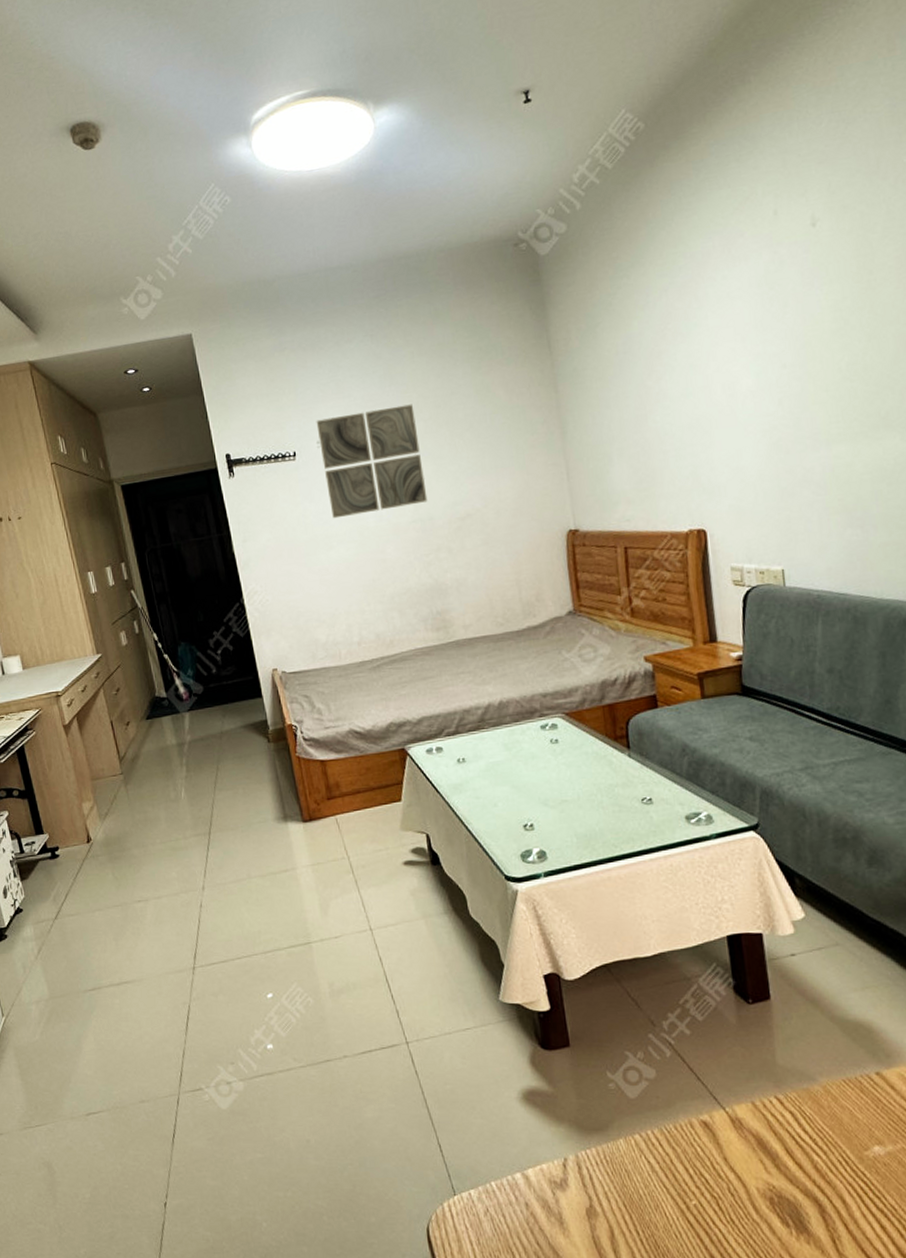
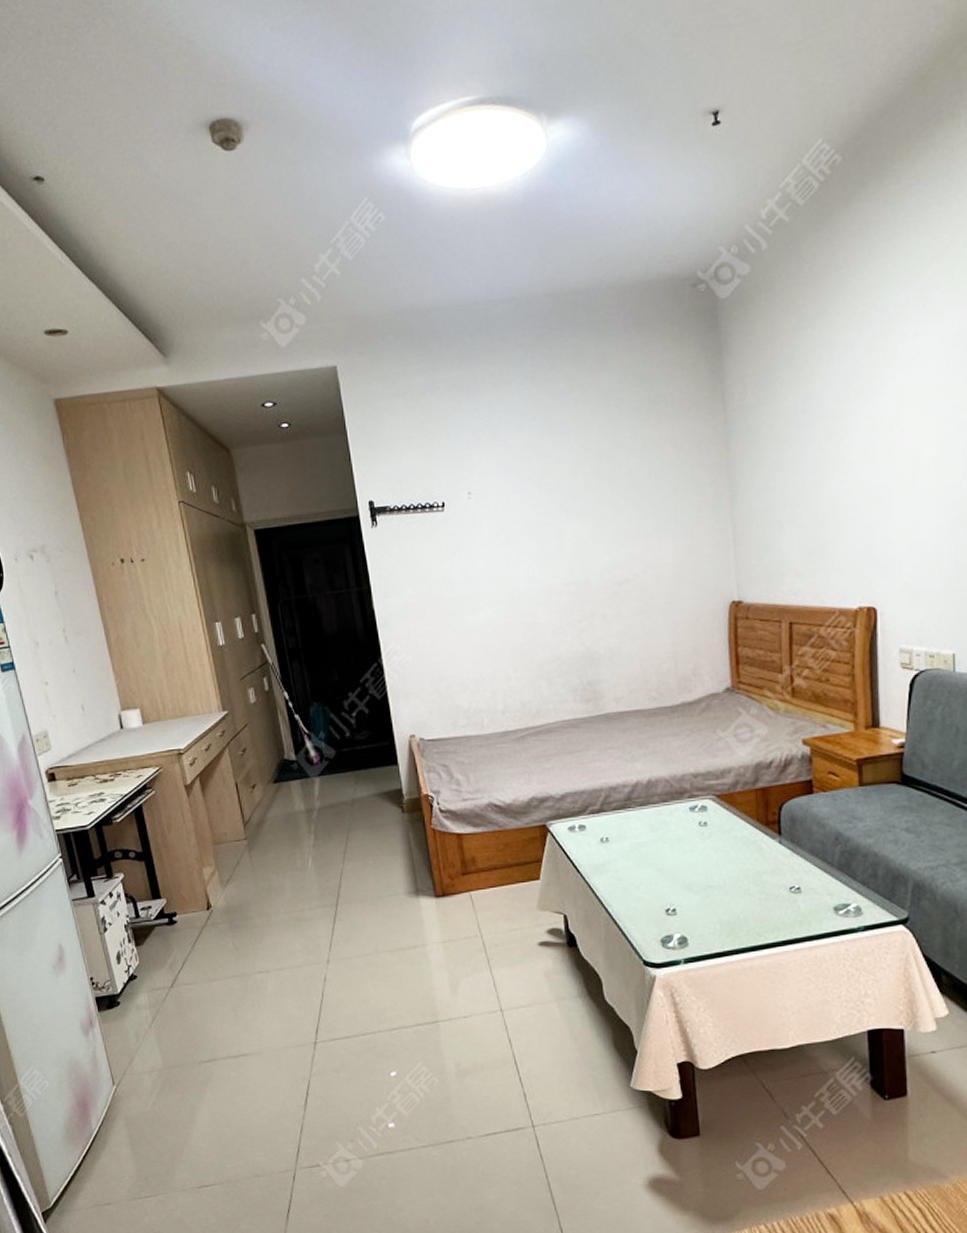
wall art: present [316,404,428,519] -> none [468,456,584,577]

